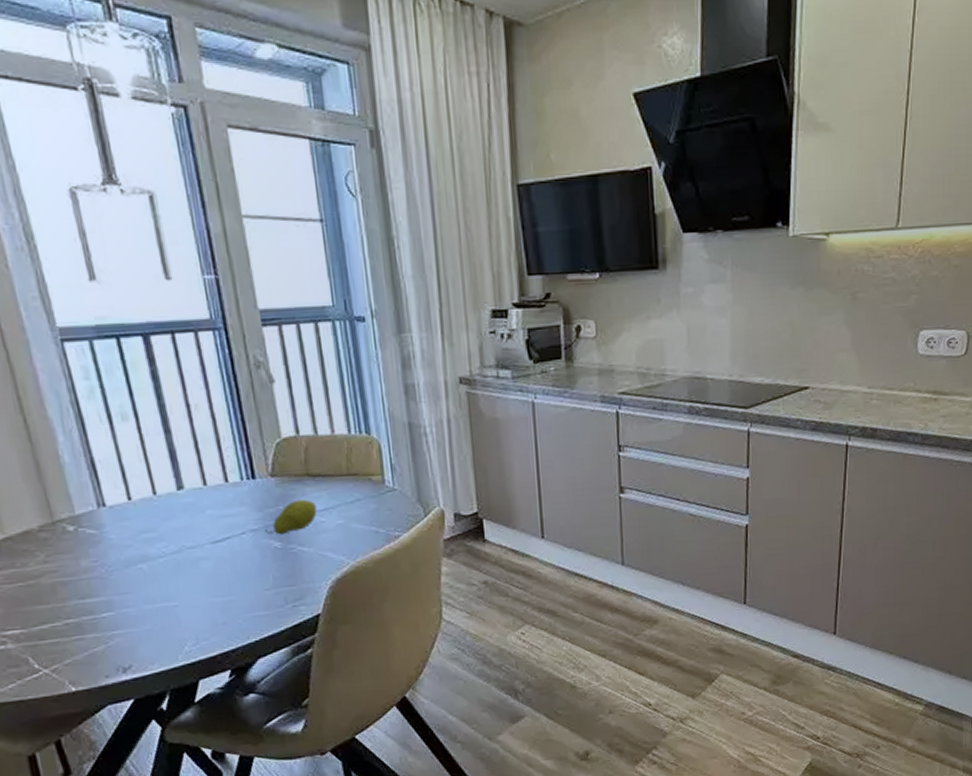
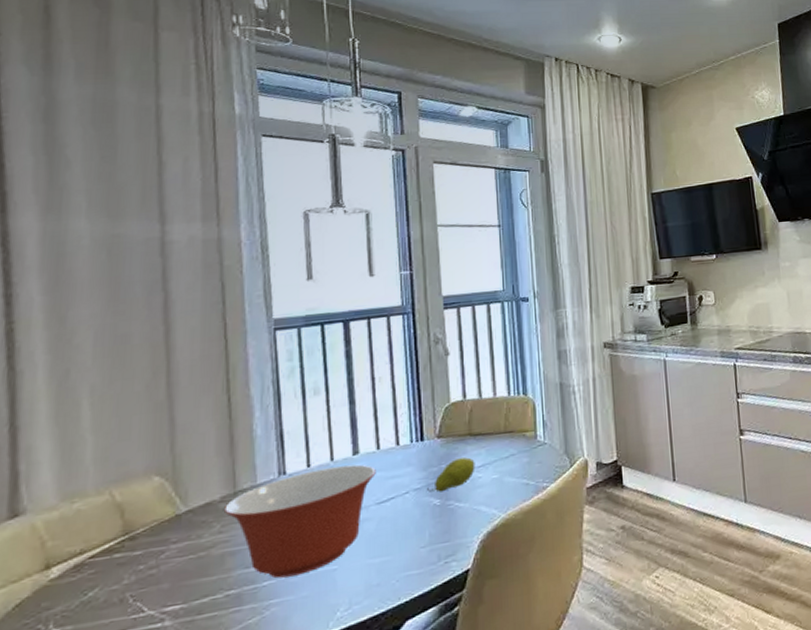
mixing bowl: none [45,500,206,611] -> present [224,464,376,579]

